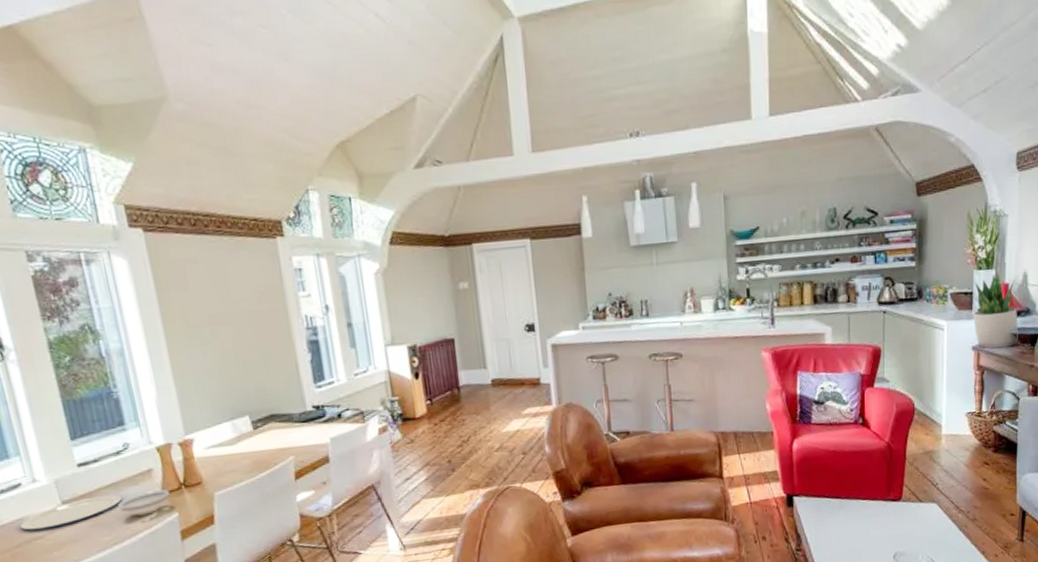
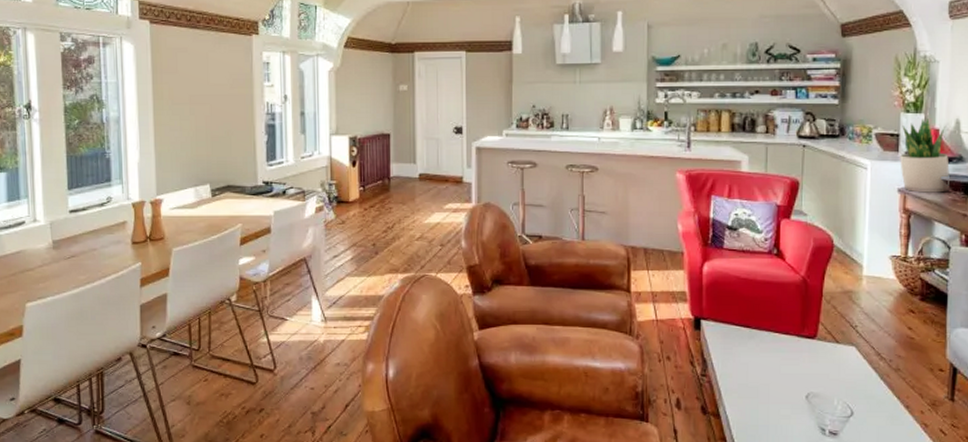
plate: present [20,494,122,531] -> none [18,240,99,262]
bowl: present [118,489,171,516] -> none [95,241,137,261]

